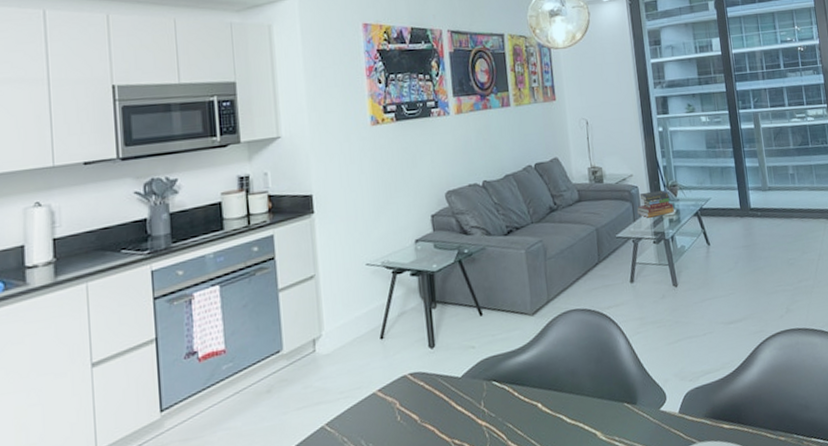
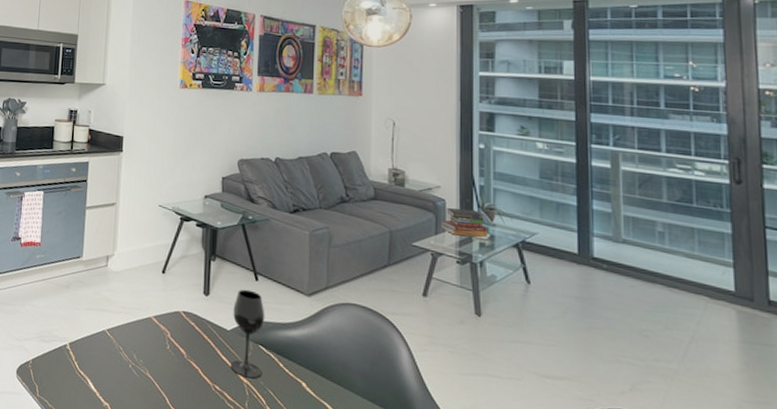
wineglass: none [461,327,499,420] -> present [231,289,265,379]

